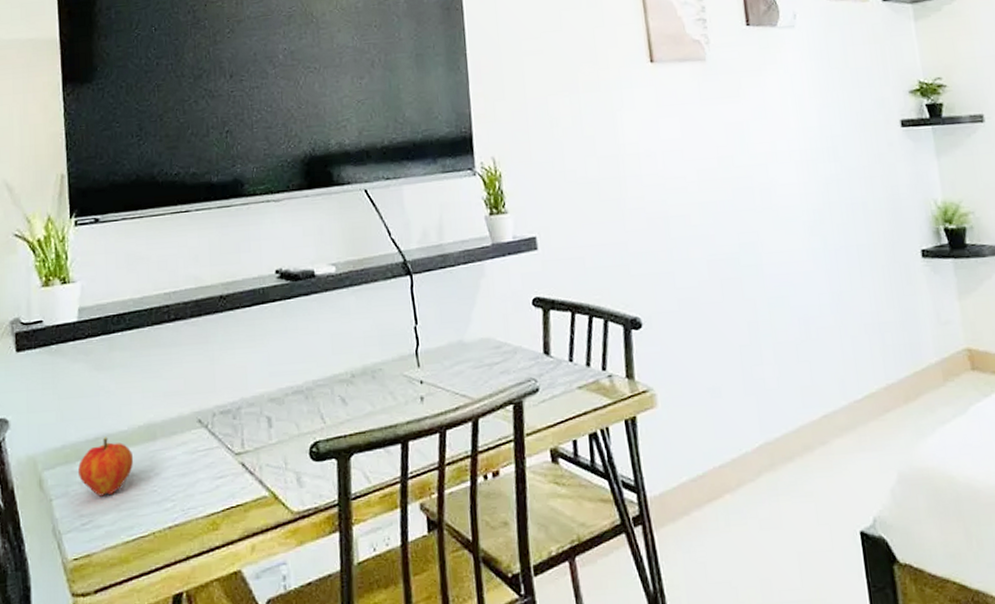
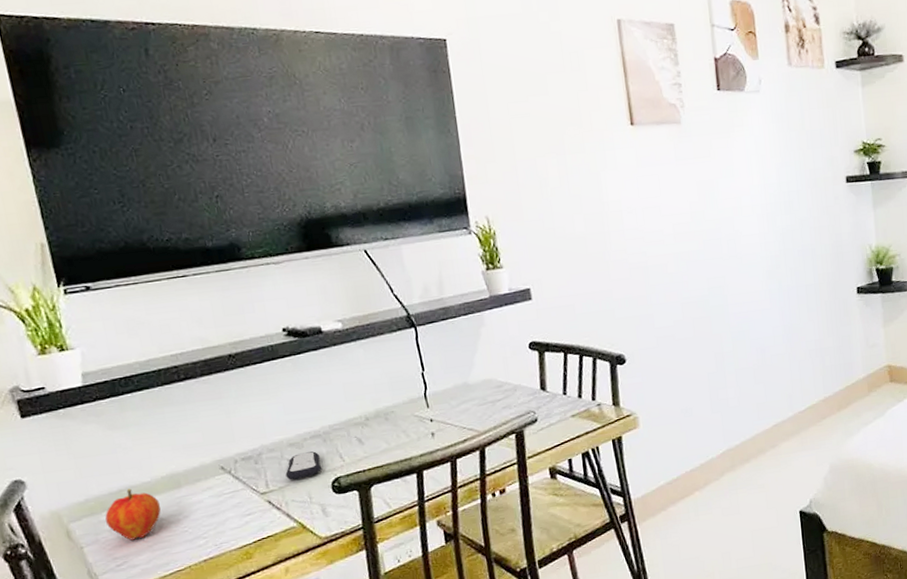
remote control: none [263,409,300,441] -> present [285,451,321,480]

